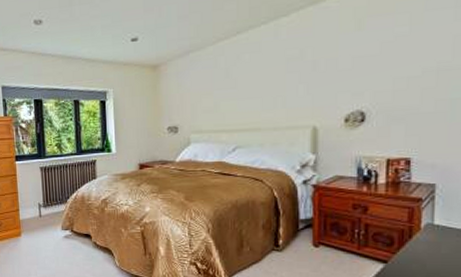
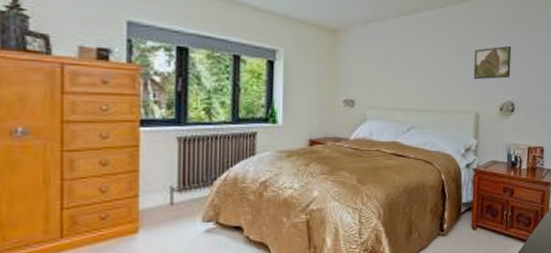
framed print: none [308,50,359,92] -> present [473,46,512,80]

